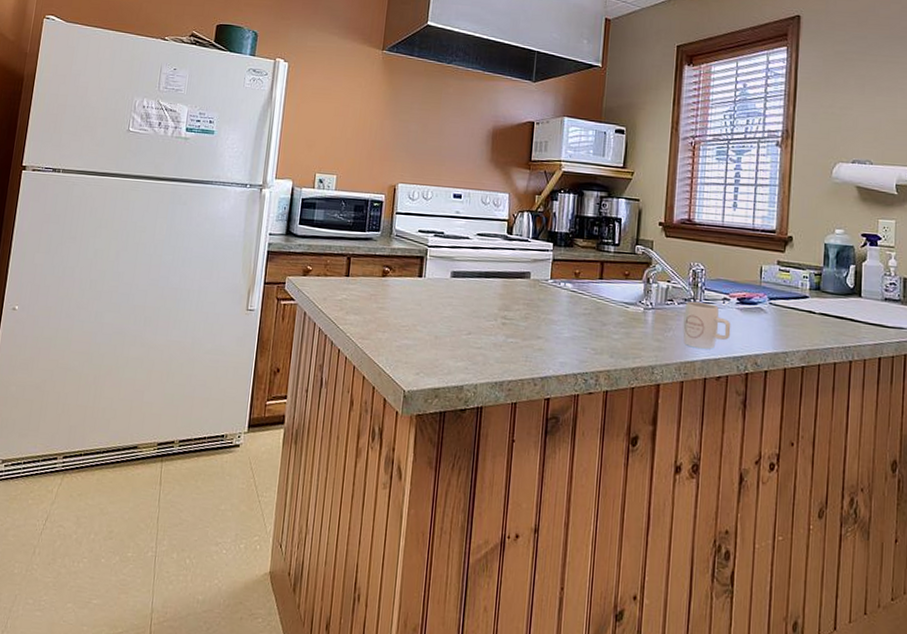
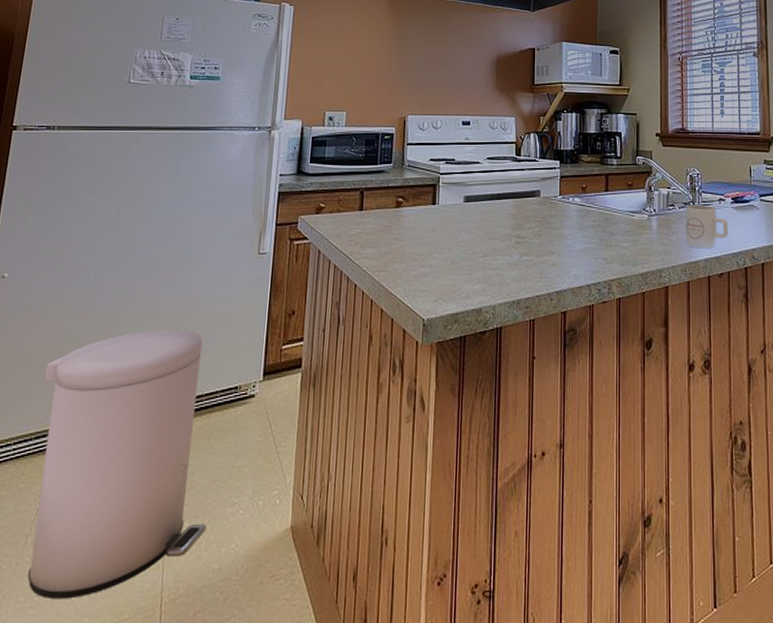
pedal bin: none [36,372,193,607] -> present [28,329,206,600]

